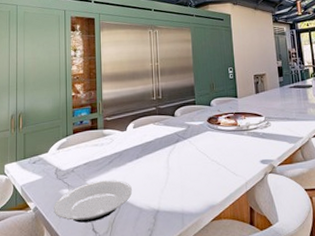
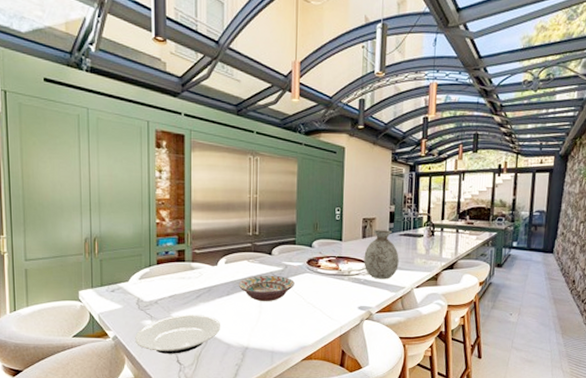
decorative bowl: none [146,135,198,162] -> present [238,275,295,301]
vase: none [259,84,293,132] -> present [364,230,399,280]

